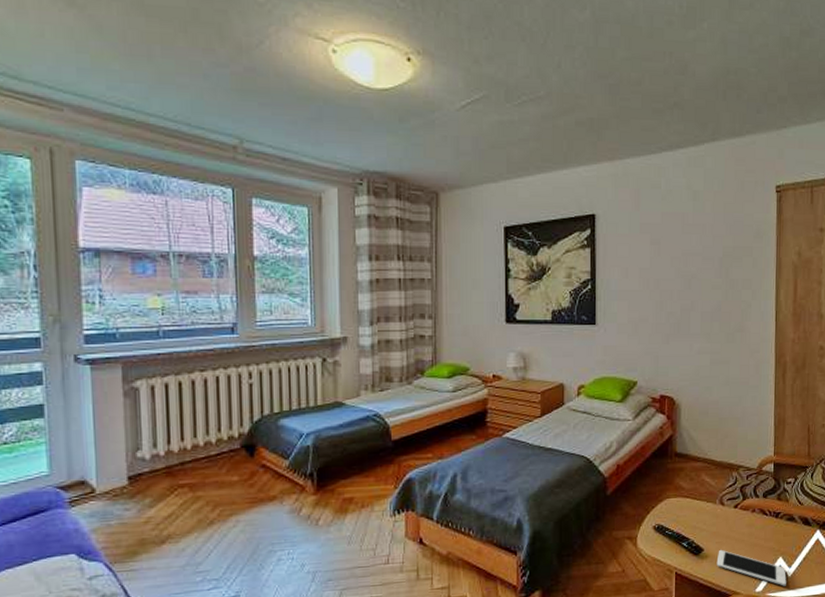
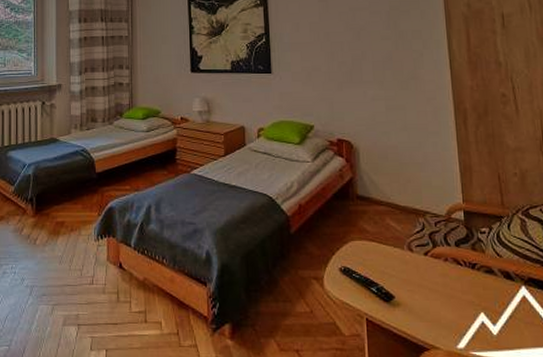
cell phone: present [716,549,787,586] -> none [410,298,492,346]

